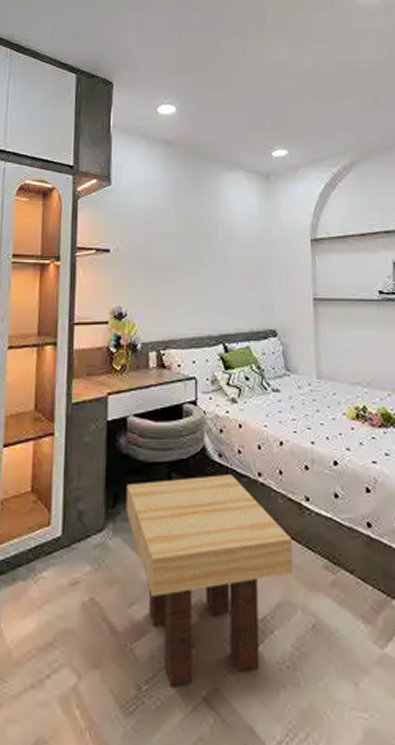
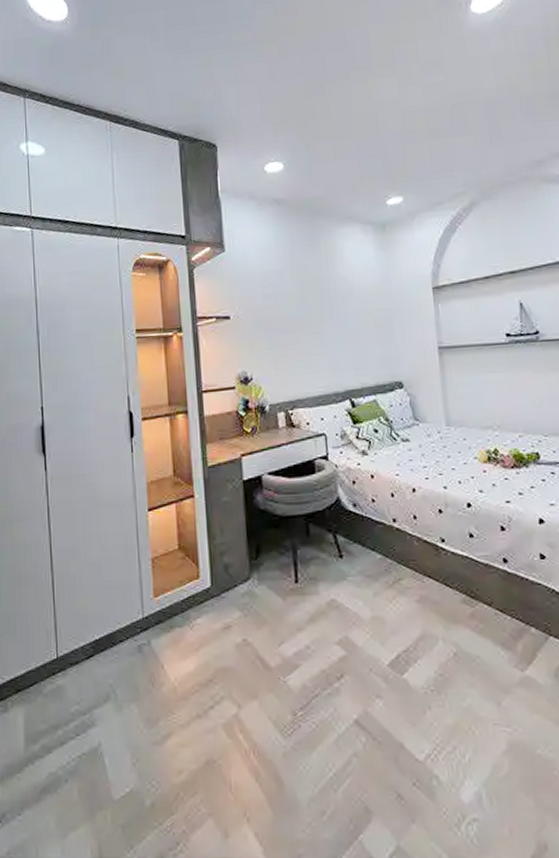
side table: present [126,475,293,687] -> none [267,523,432,712]

